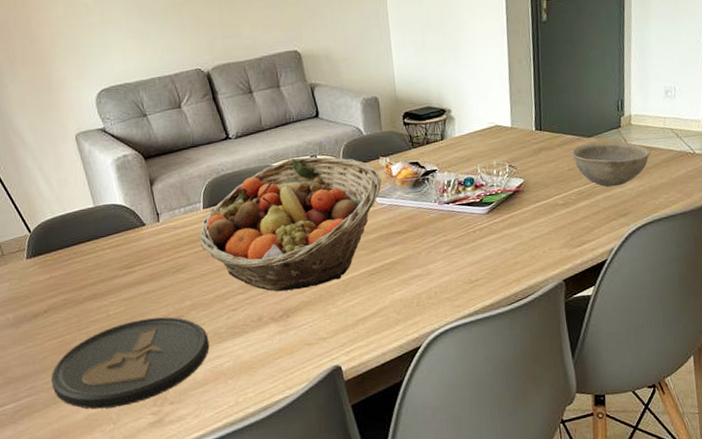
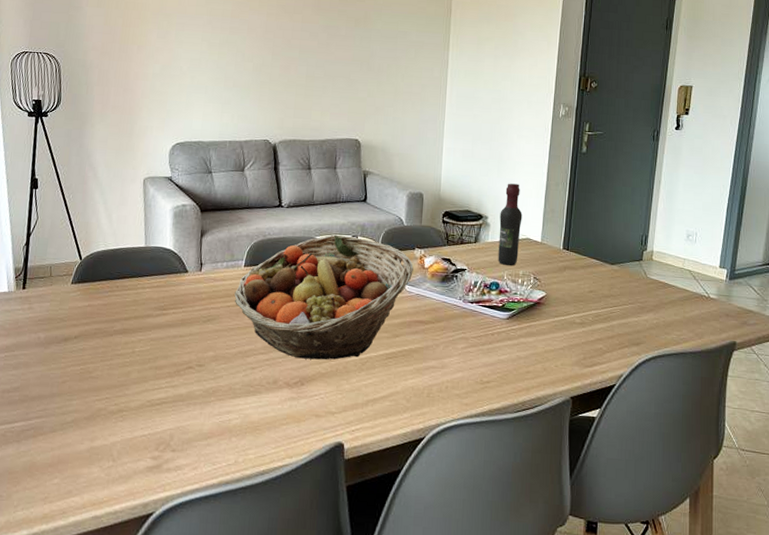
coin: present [51,317,210,409] -> none [63,361,223,445]
wine bottle: none [463,68,490,159] -> present [498,183,523,266]
bowl: present [572,141,651,187] -> none [594,270,668,316]

